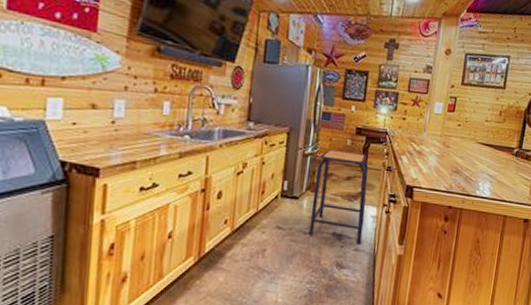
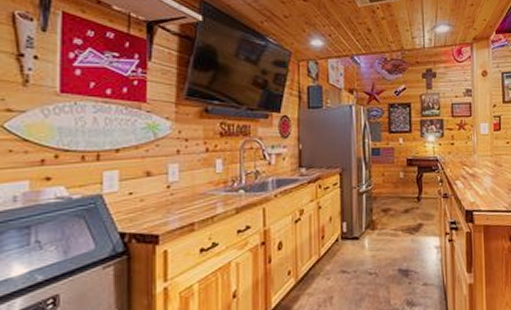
bar stool: present [309,149,369,244] -> none [373,183,429,278]

